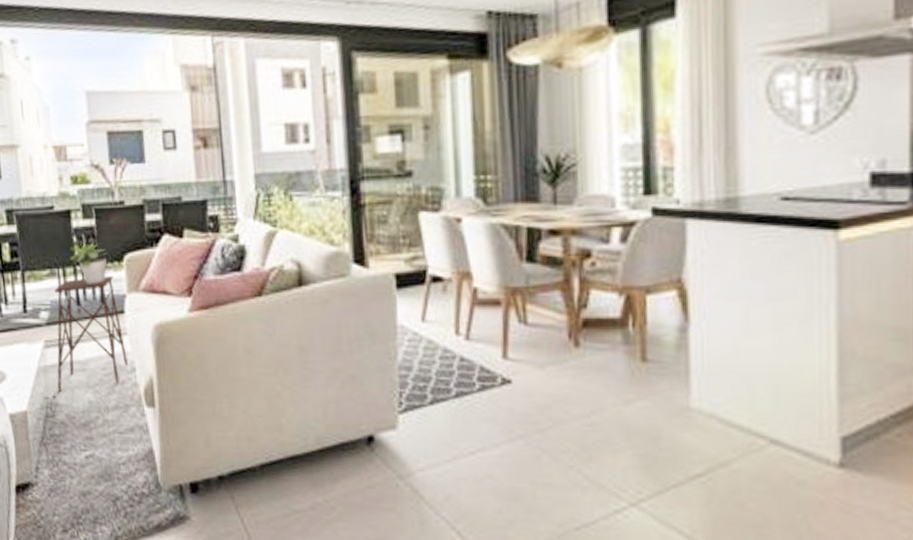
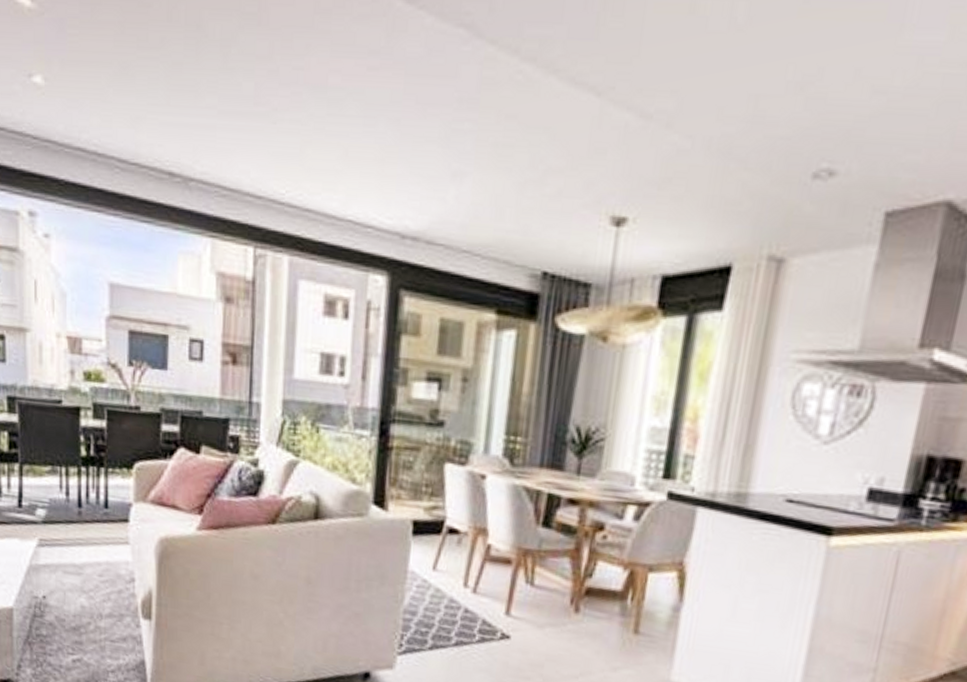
side table: present [54,276,128,393] -> none [48,480,127,594]
potted plant: present [69,241,108,284] -> none [75,443,117,488]

